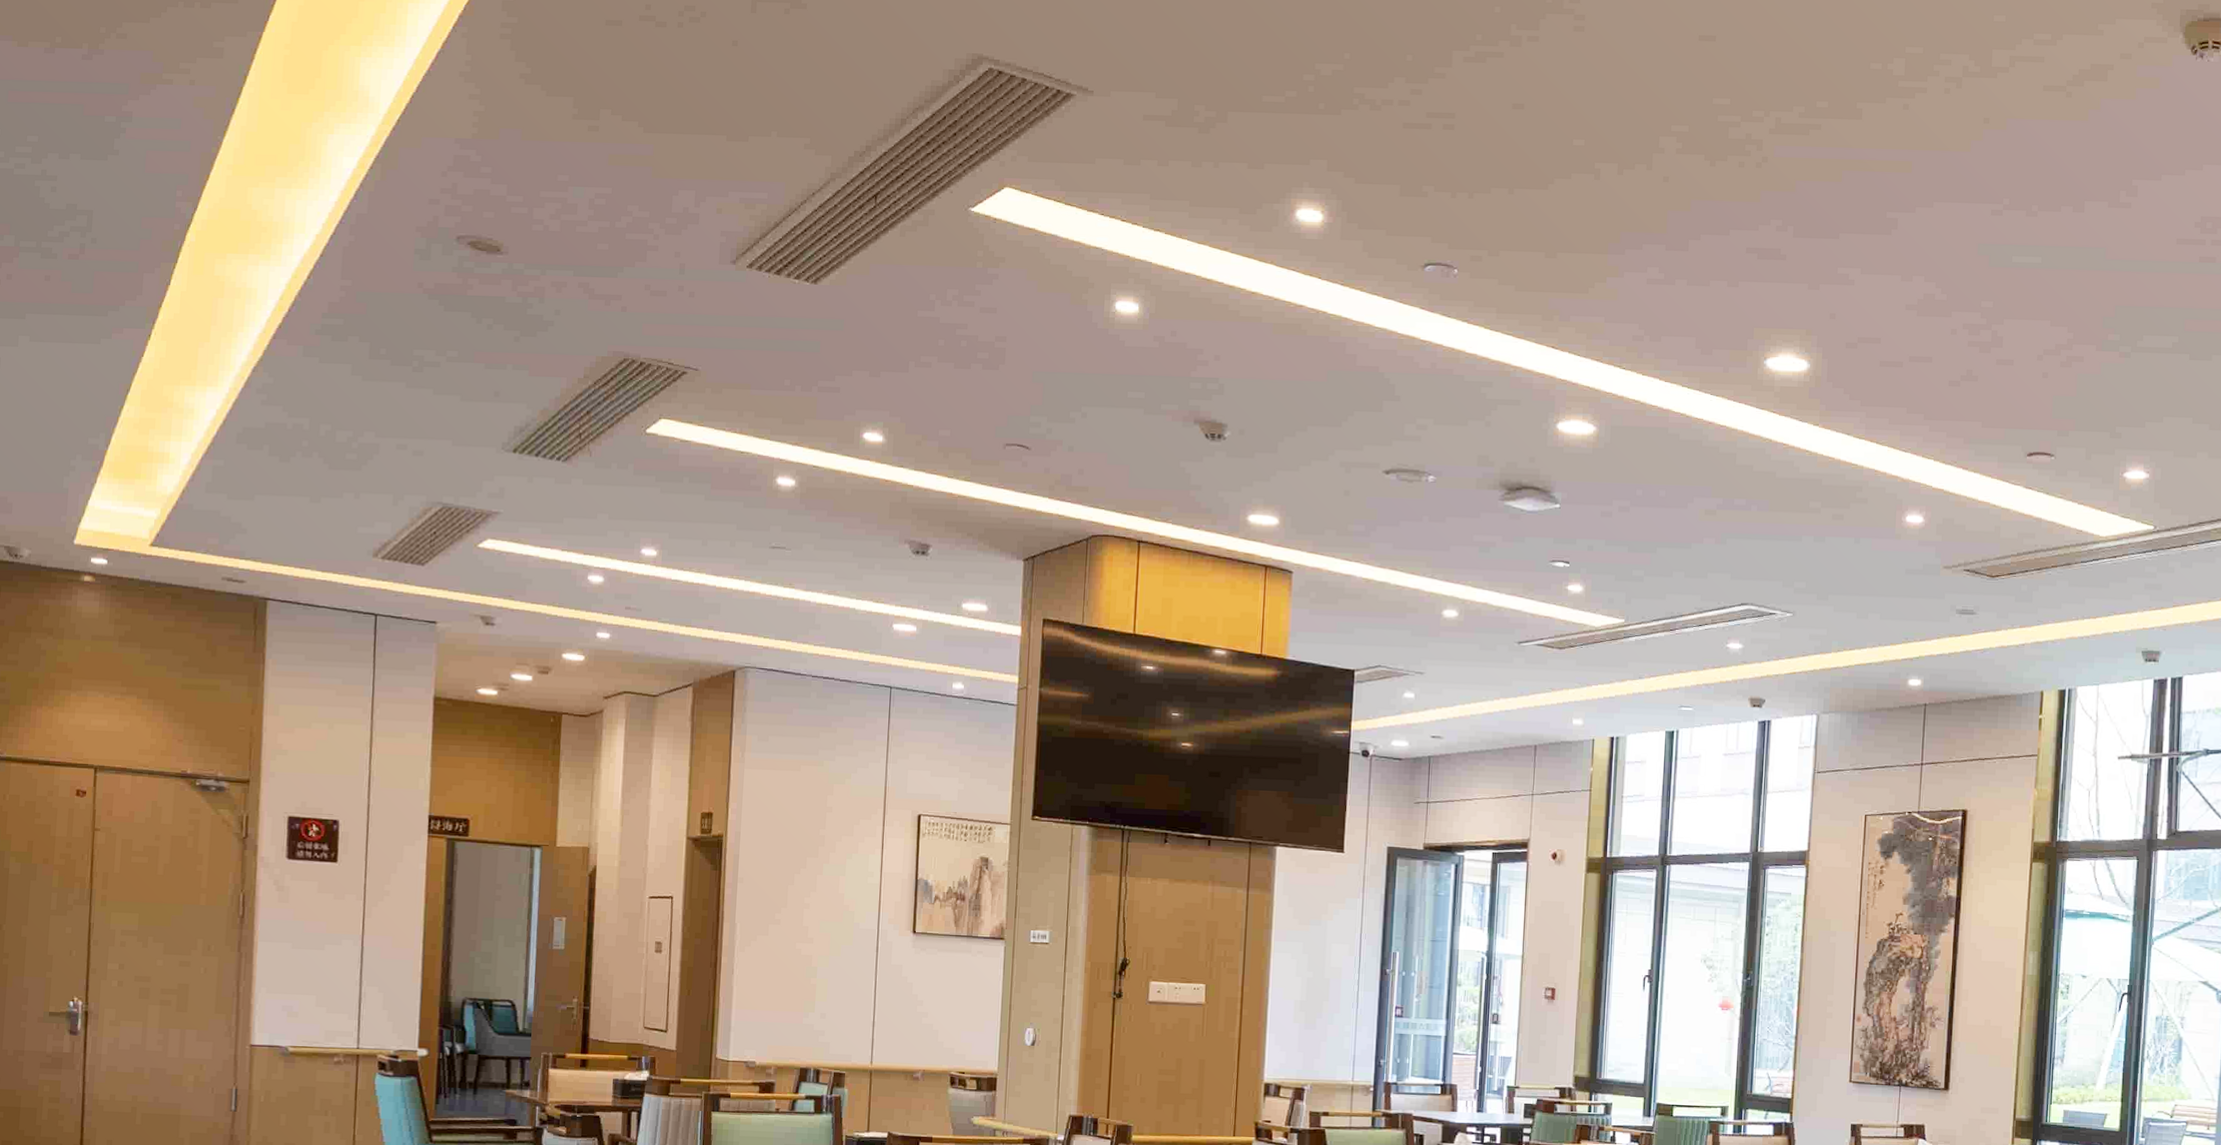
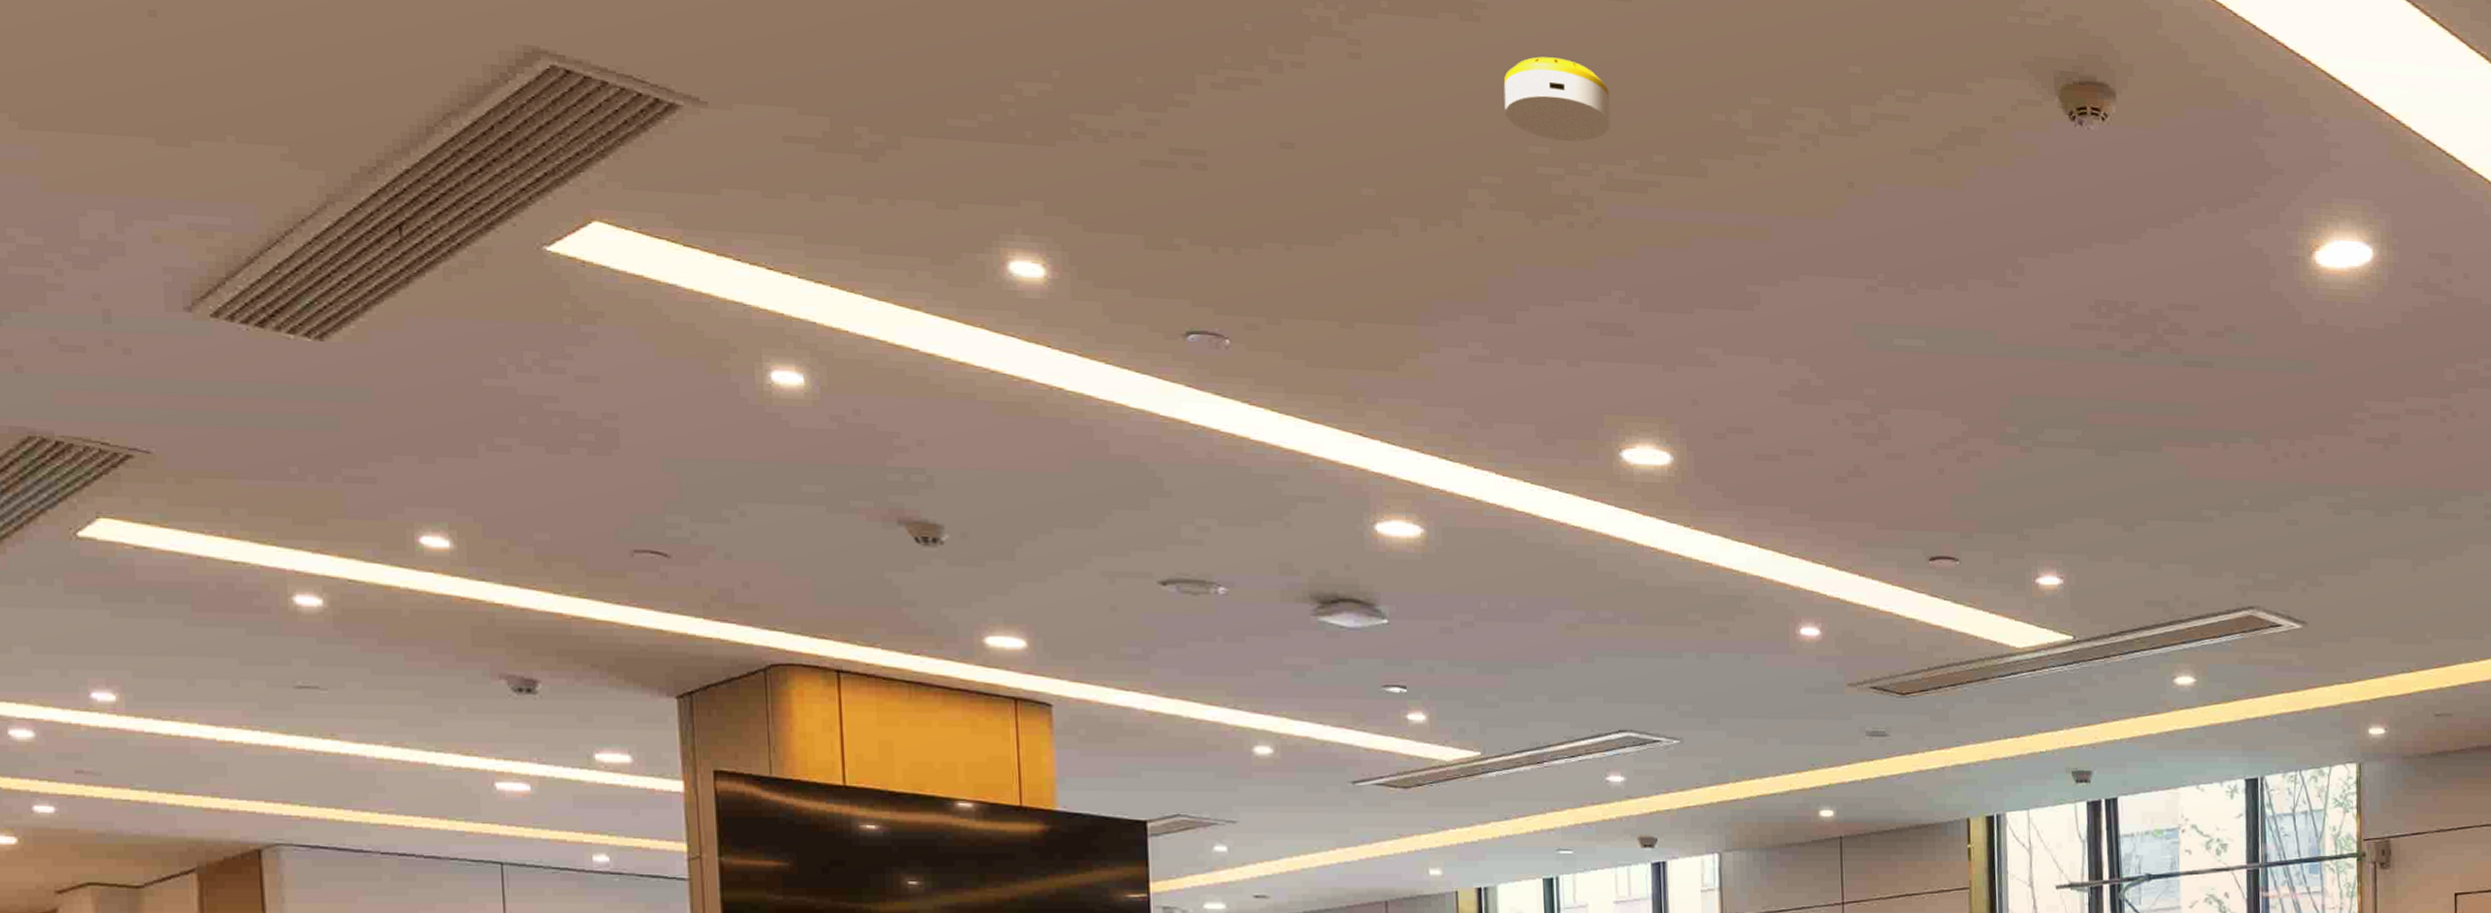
smoke detector: none [1696,21,1785,93] -> present [1503,56,1611,142]

